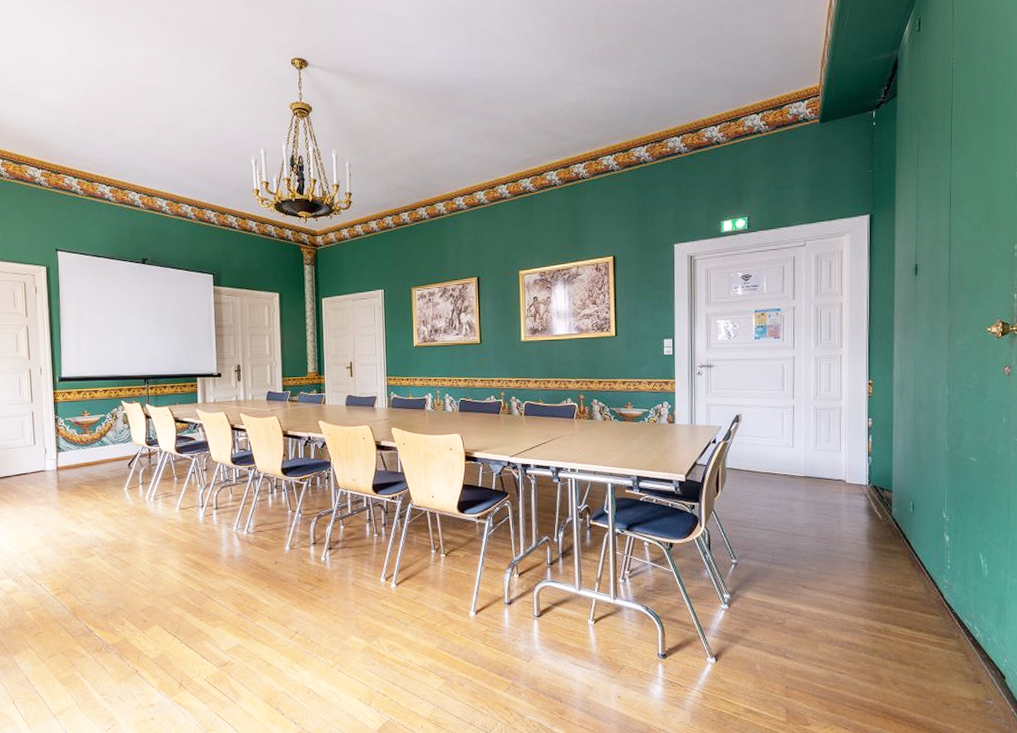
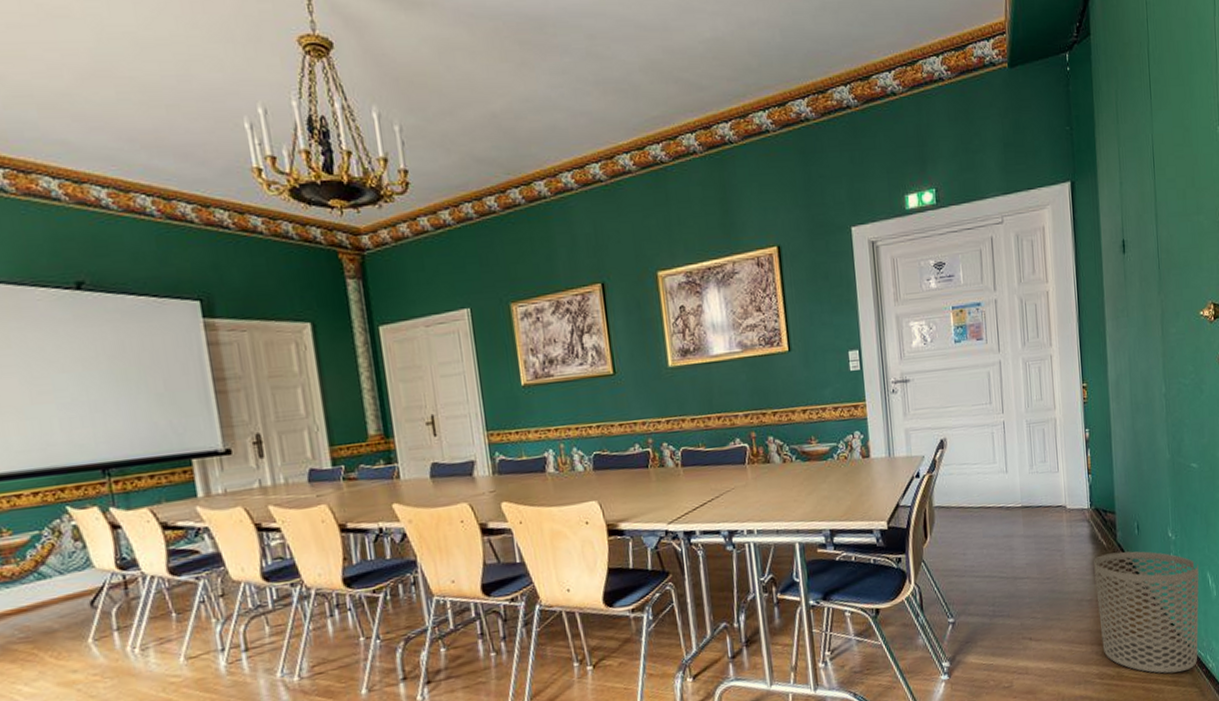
waste bin: none [869,525,971,637] -> present [1094,551,1199,674]

